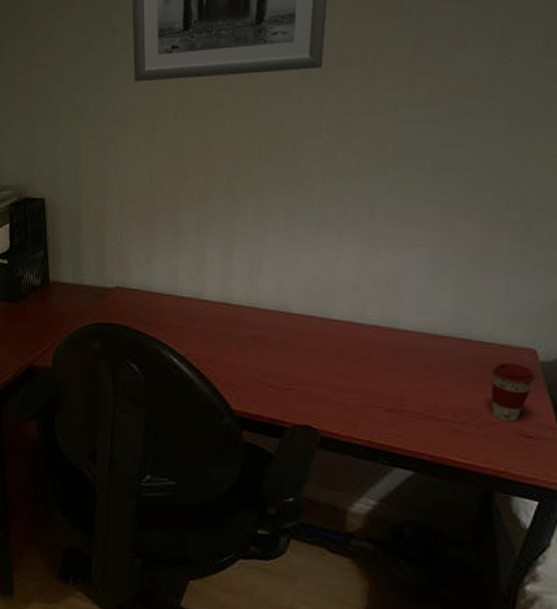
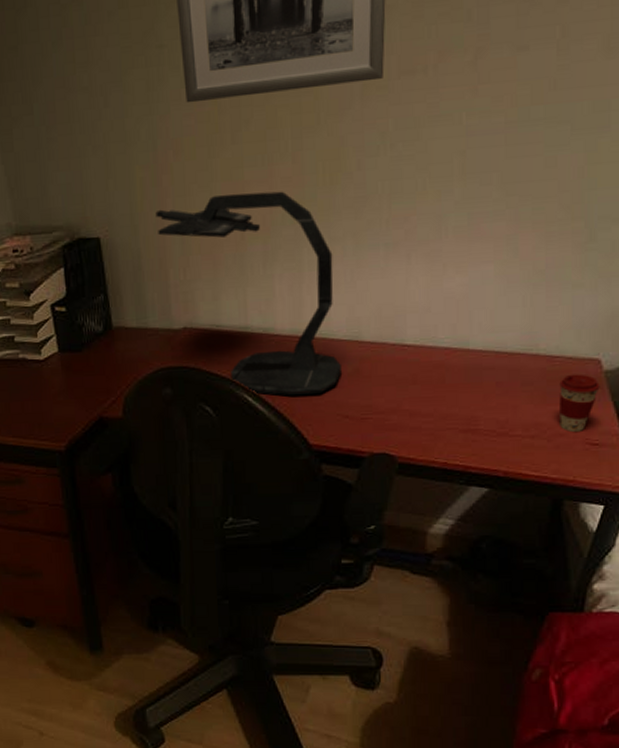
desk lamp: none [98,165,269,361] -> present [155,191,343,396]

